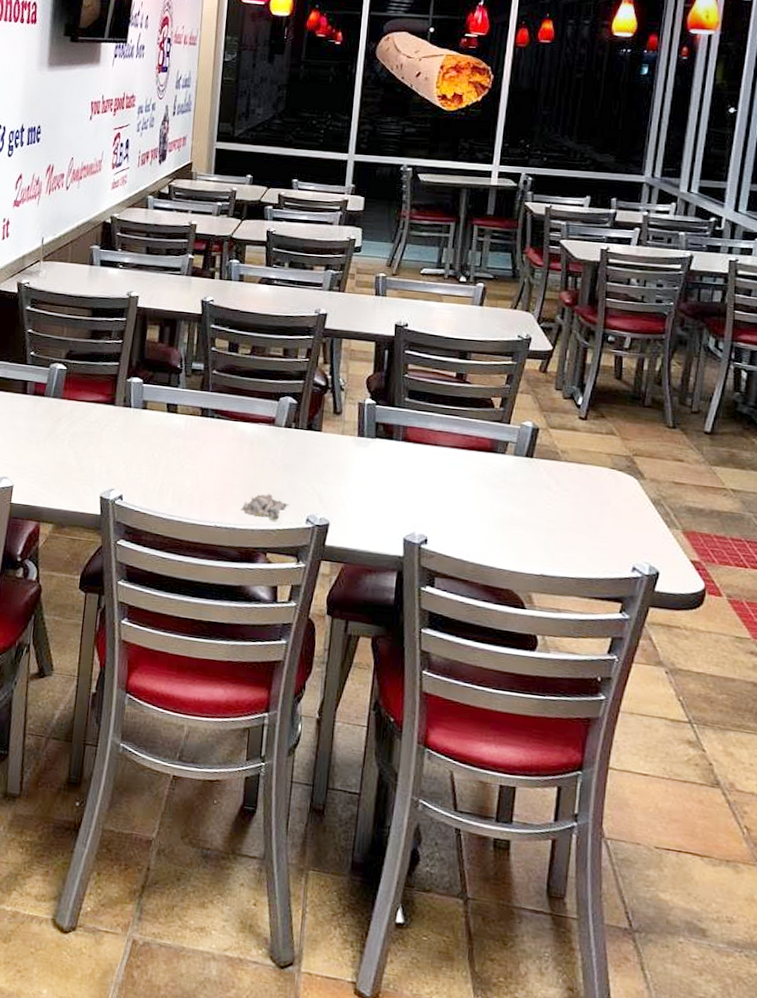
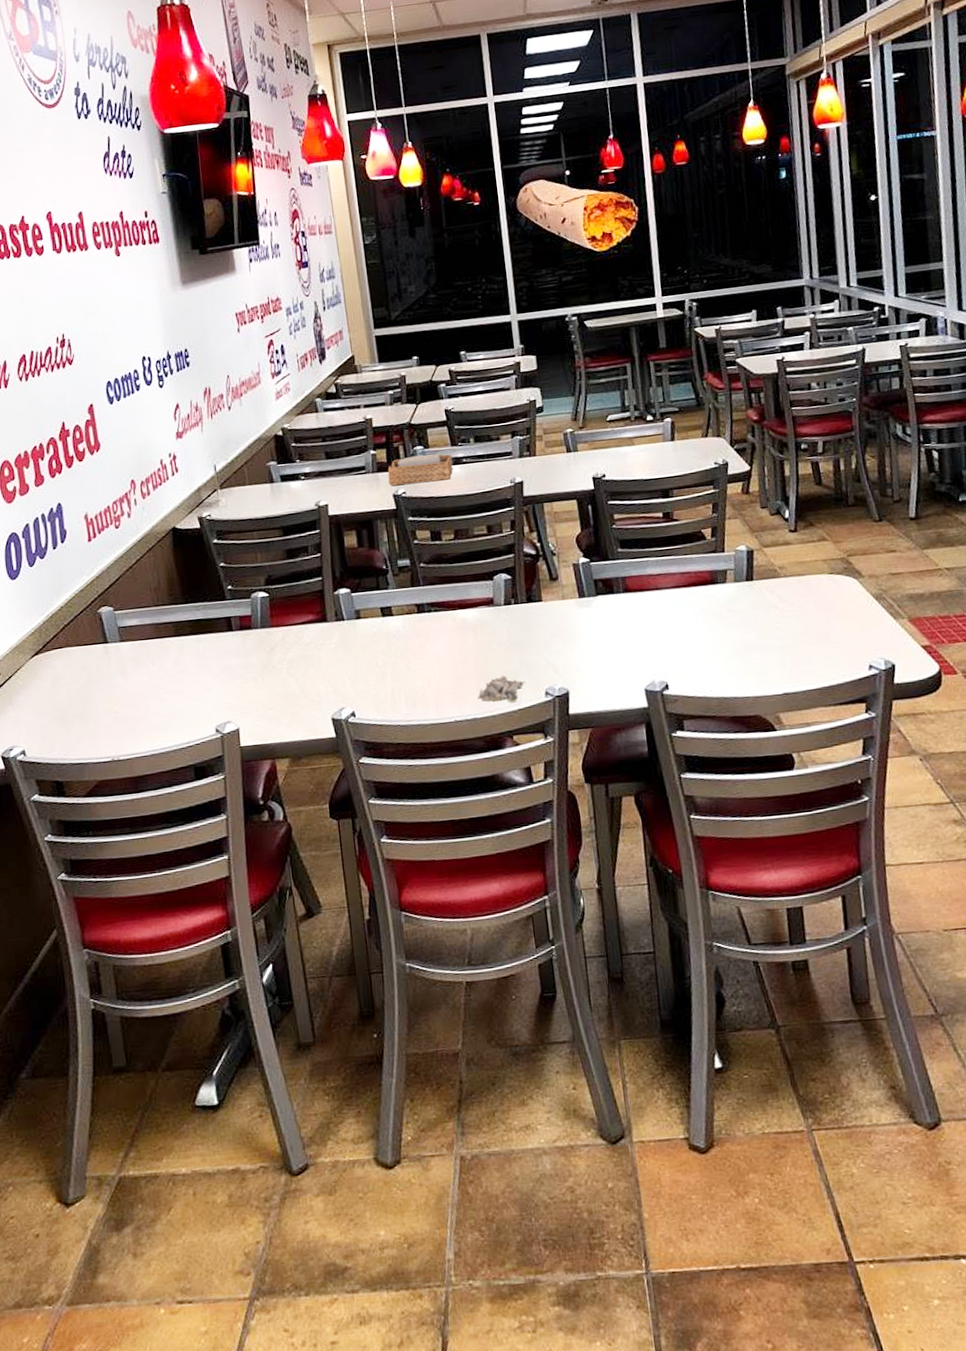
napkin holder: none [200,267,265,297] -> present [387,453,453,486]

